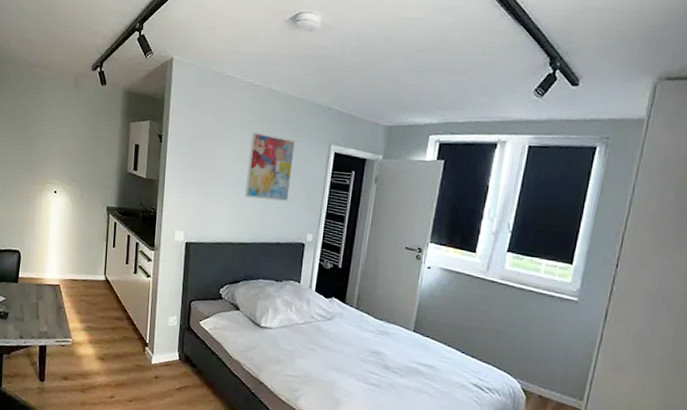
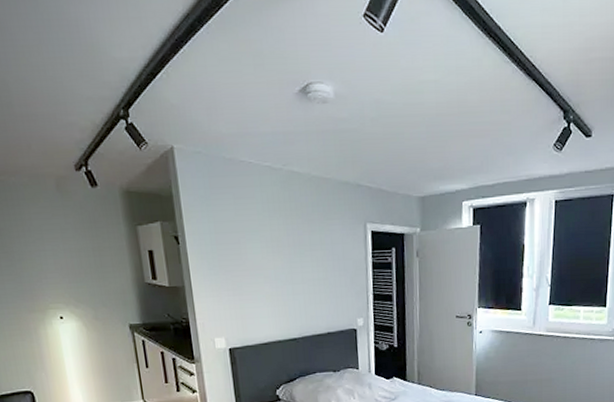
wall art: present [244,132,296,202] -> none [280,220,332,291]

